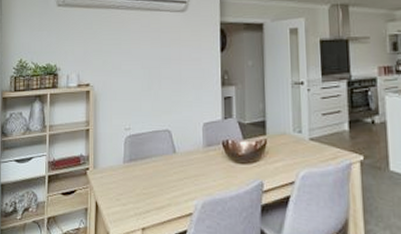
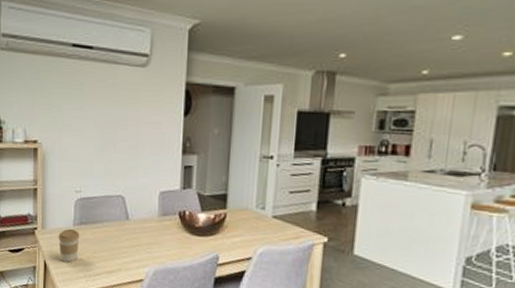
coffee cup: none [109,166,130,201] -> present [58,228,80,263]

